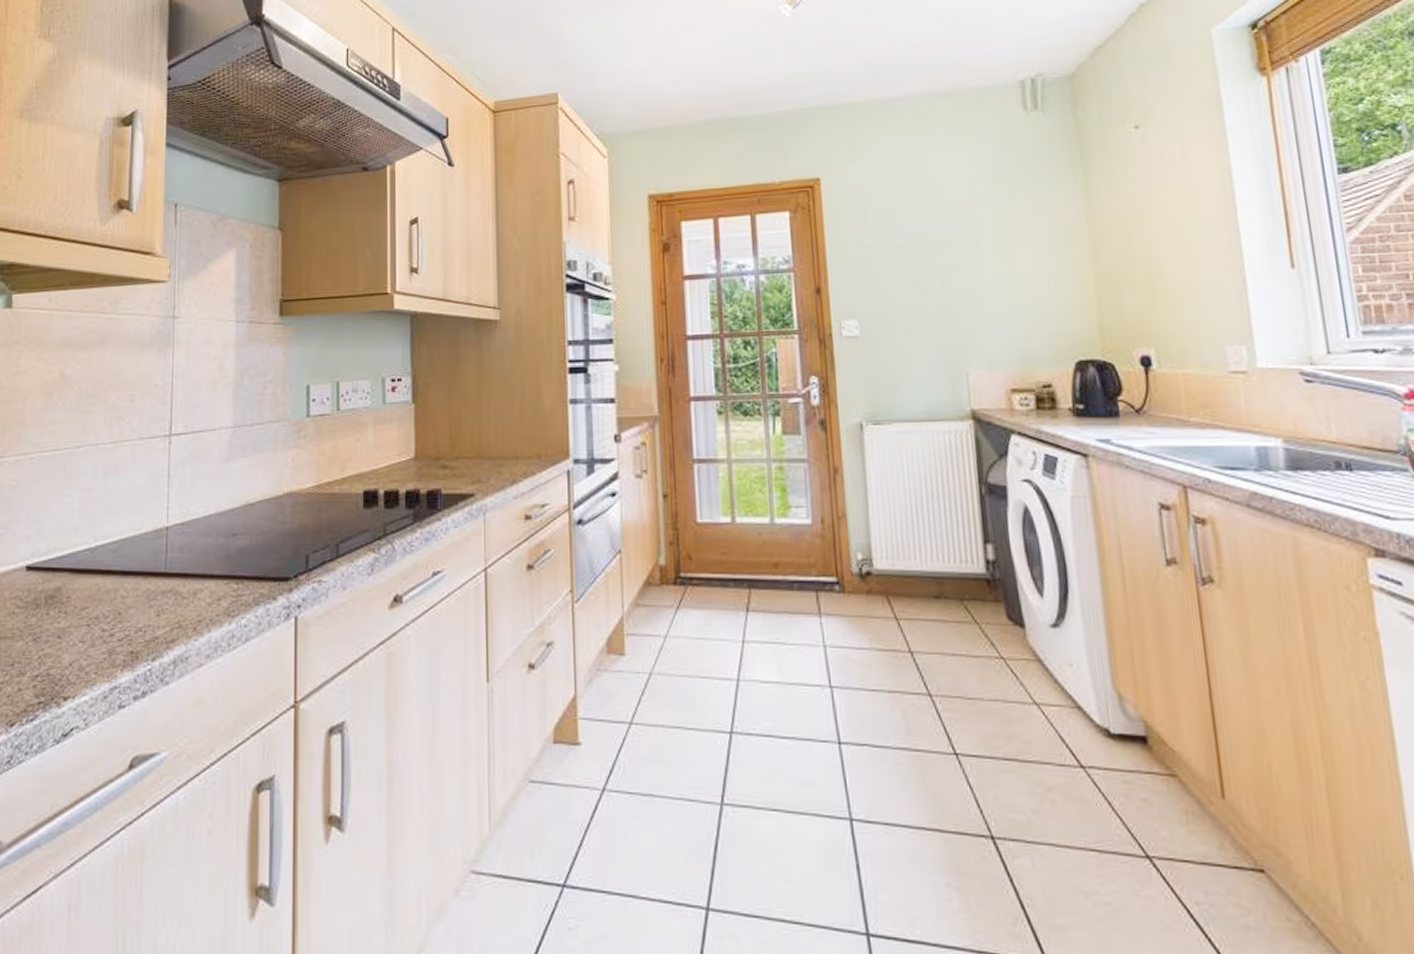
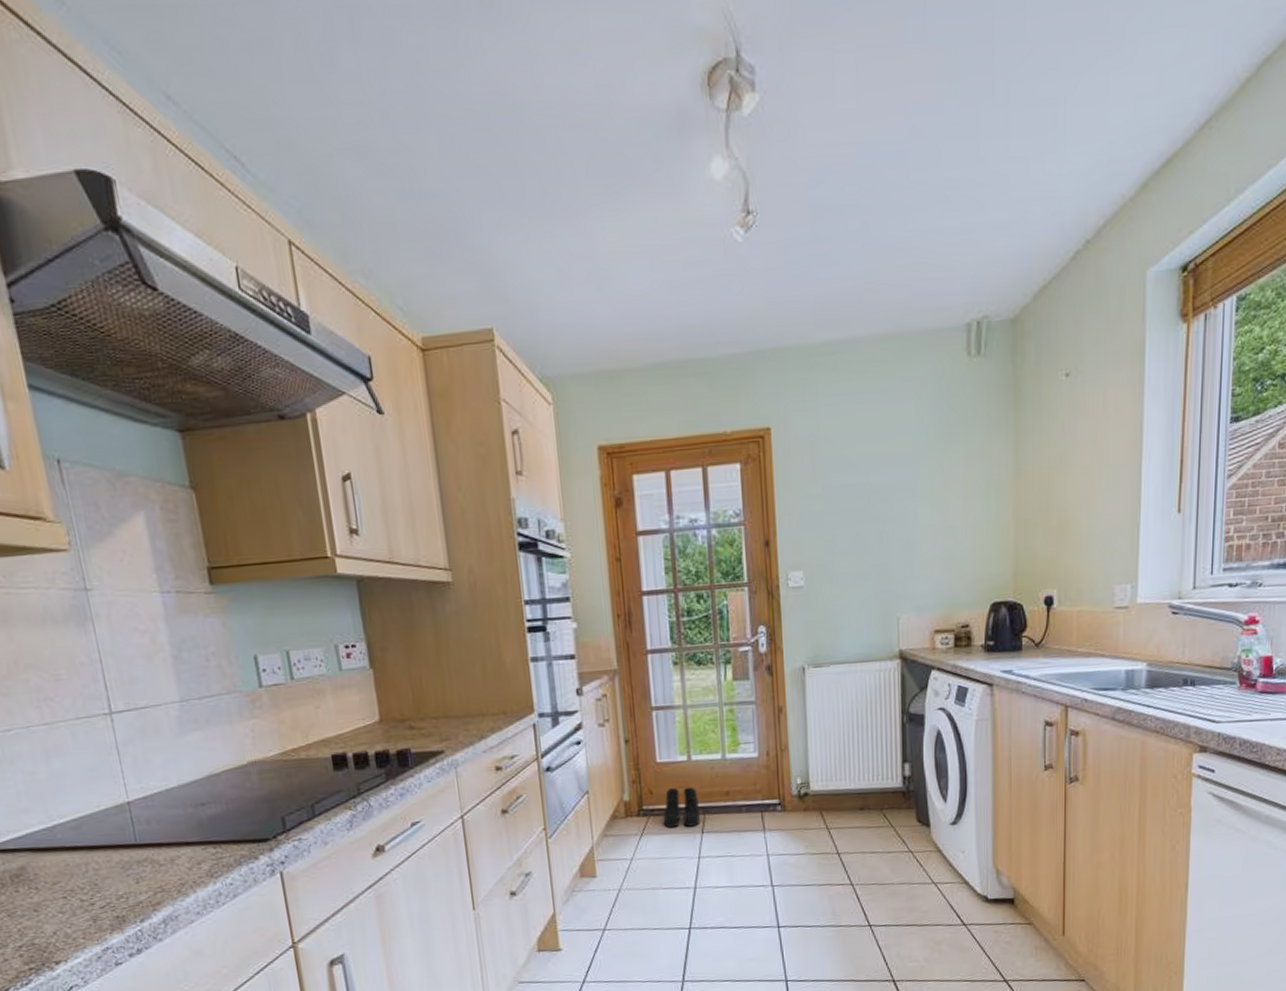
boots: none [702,554,745,602] -> present [663,786,700,827]

